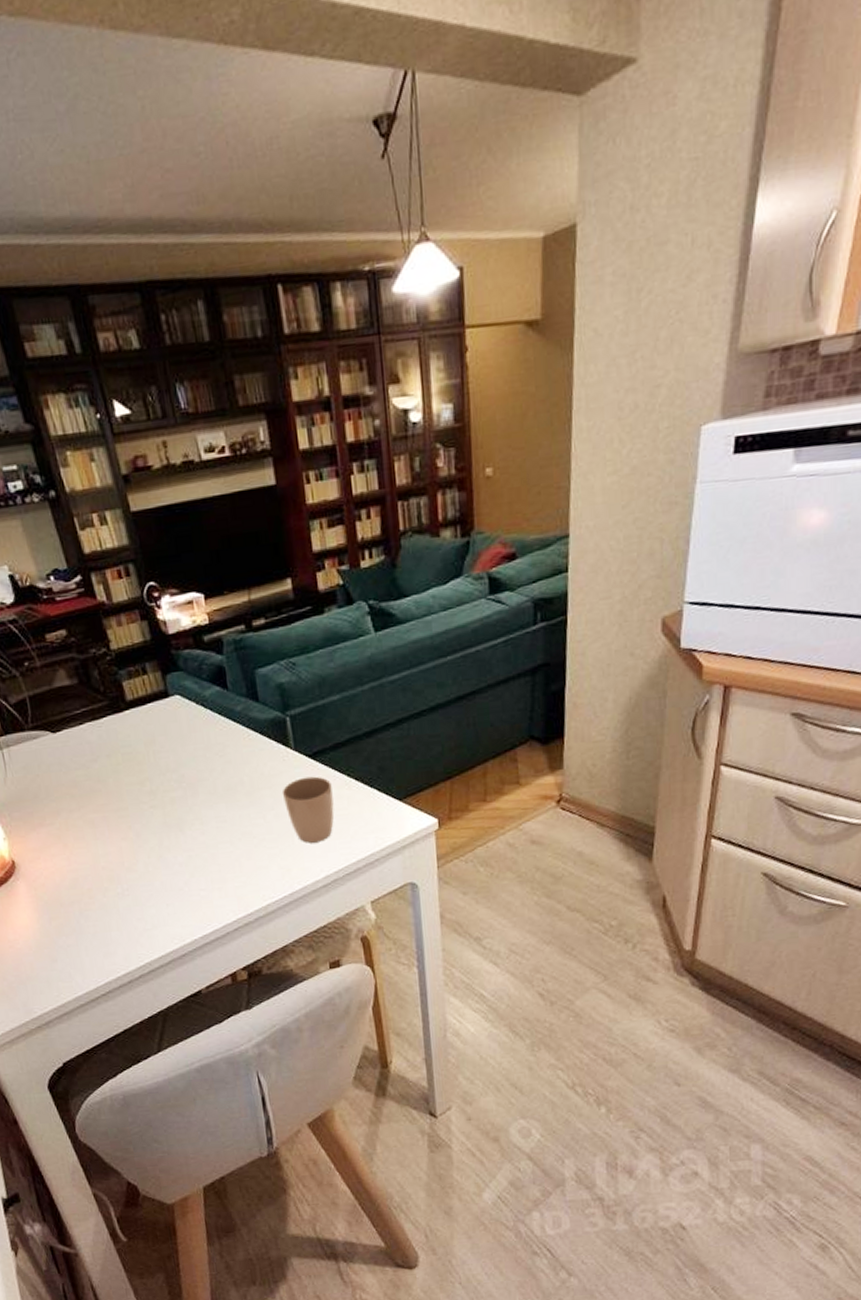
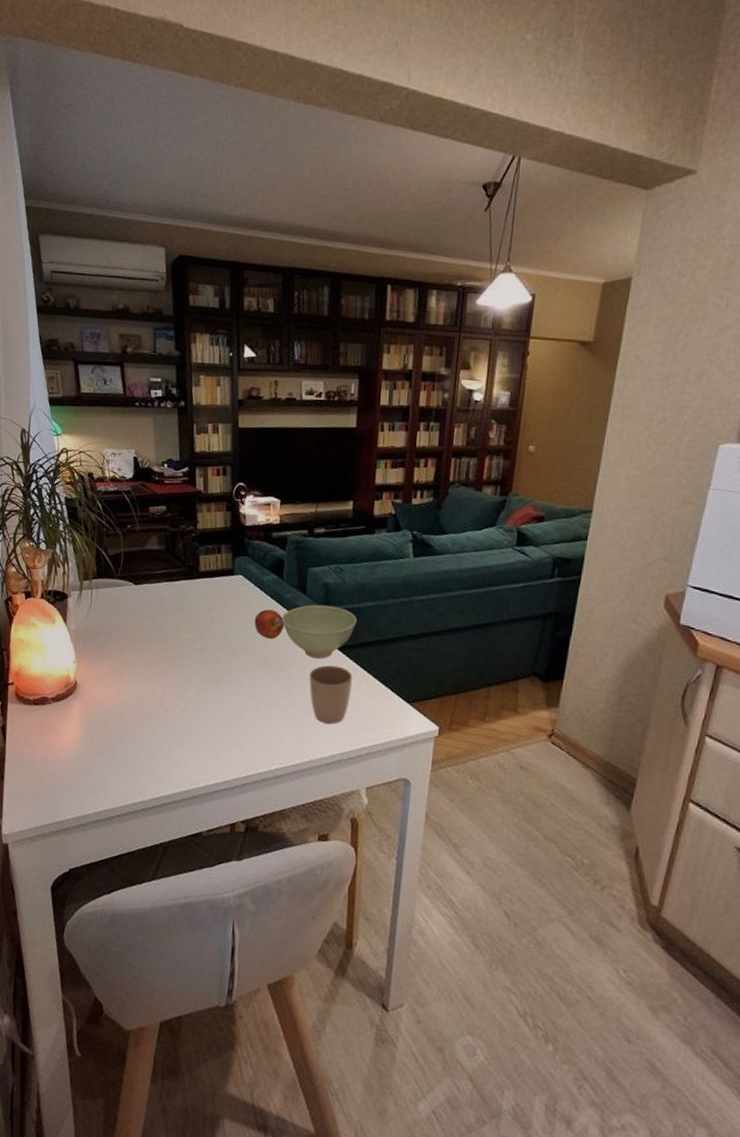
fruit: none [205,728,243,763] -> present [254,609,285,639]
bowl: none [236,708,325,774] -> present [281,604,358,659]

